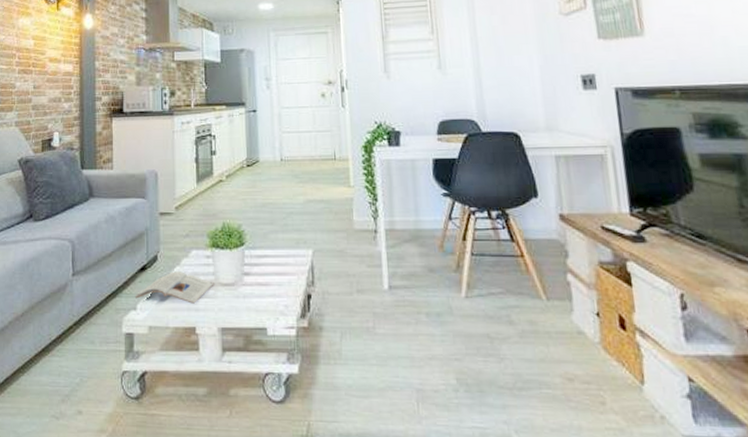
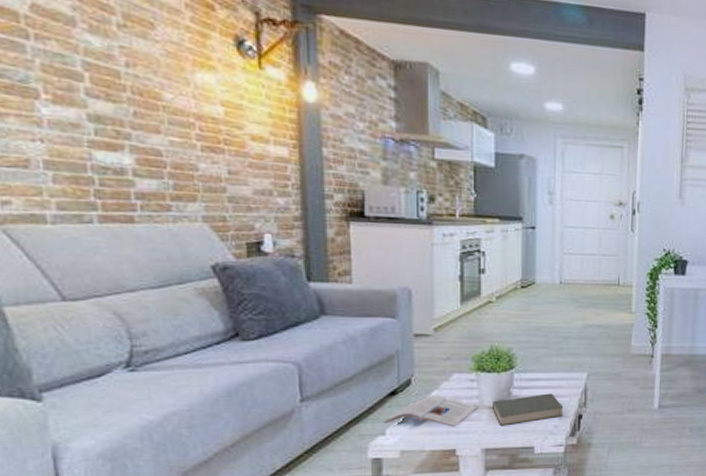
book: none [227,271,293,305] -> present [493,393,564,426]

